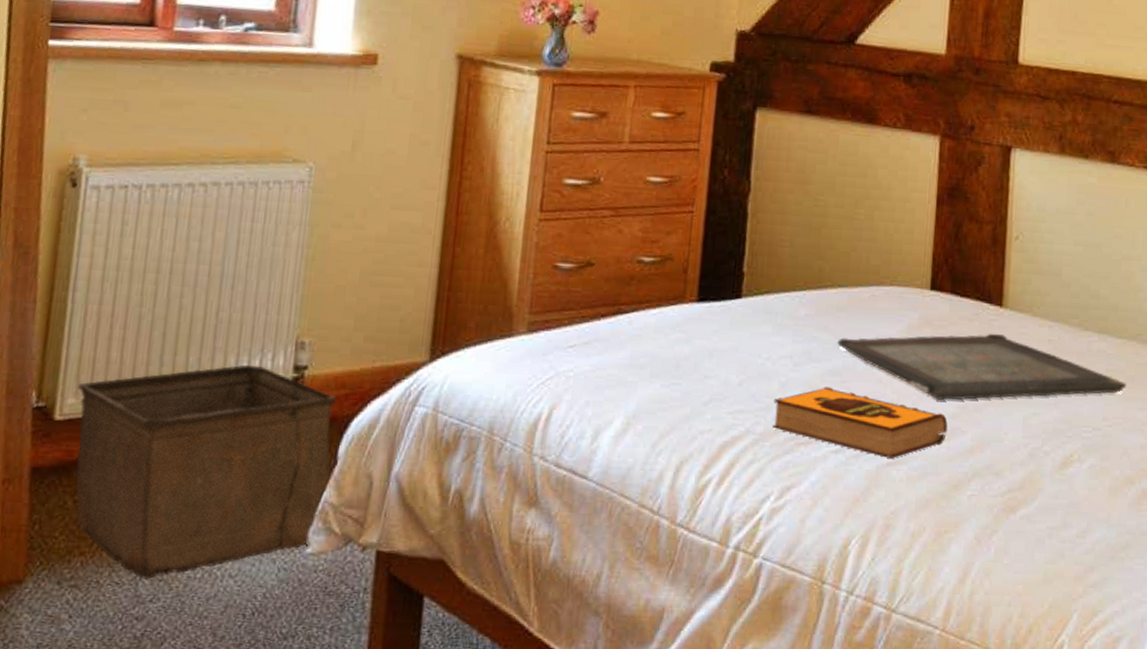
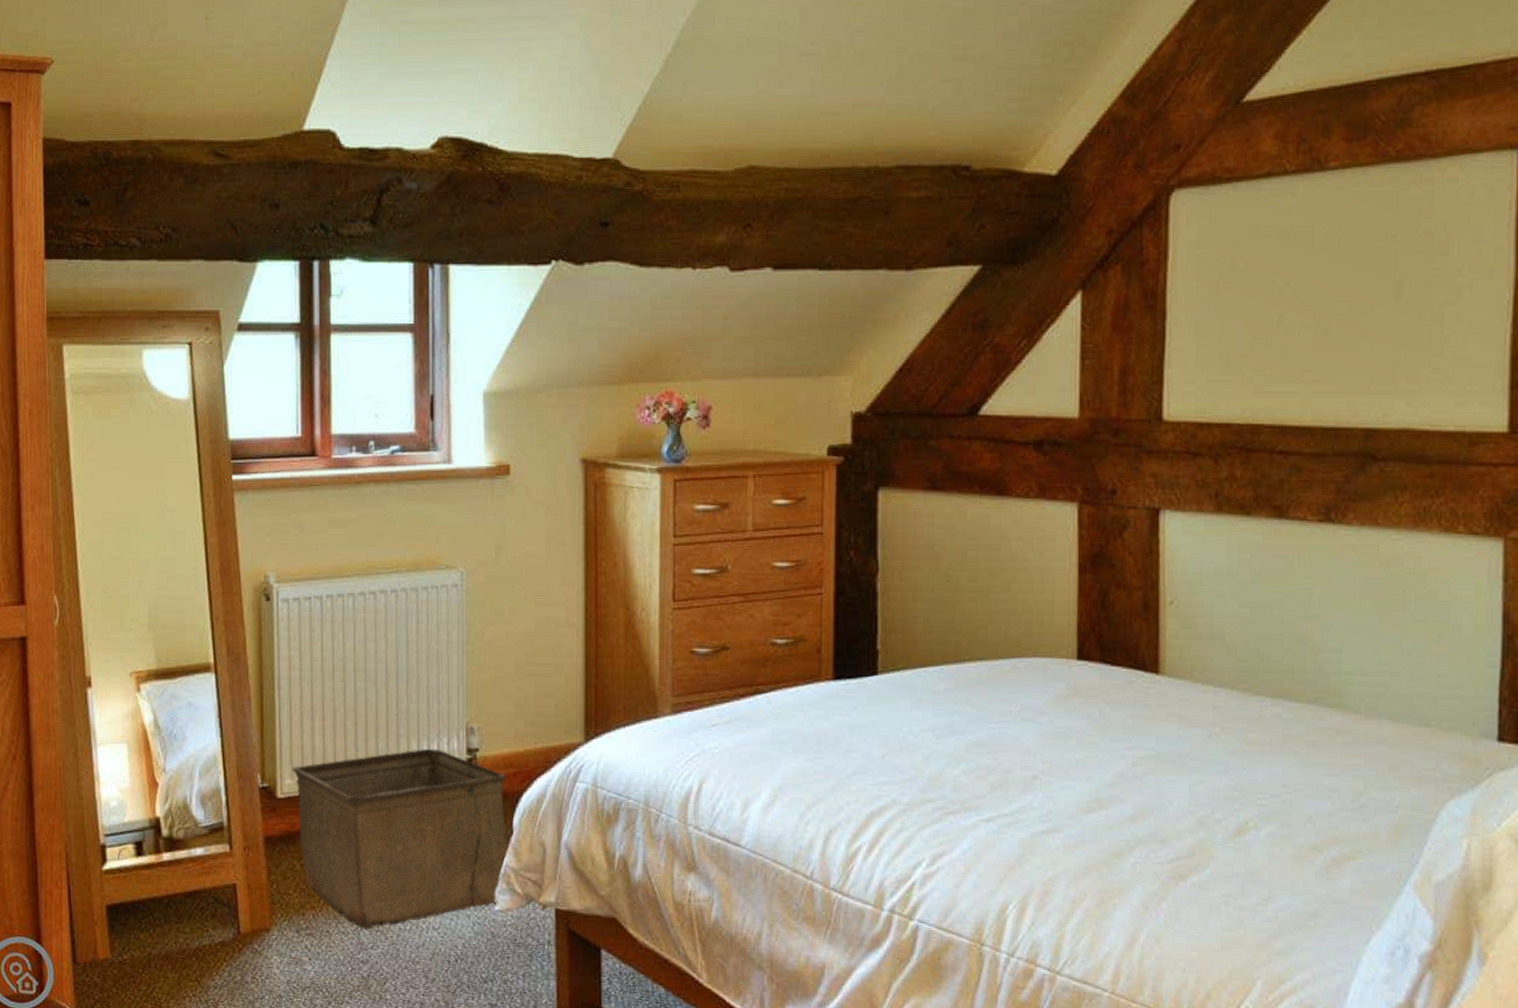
hardback book: present [773,387,948,458] -> none [918,758,1105,827]
serving tray: present [836,333,1127,401] -> none [979,701,1308,770]

